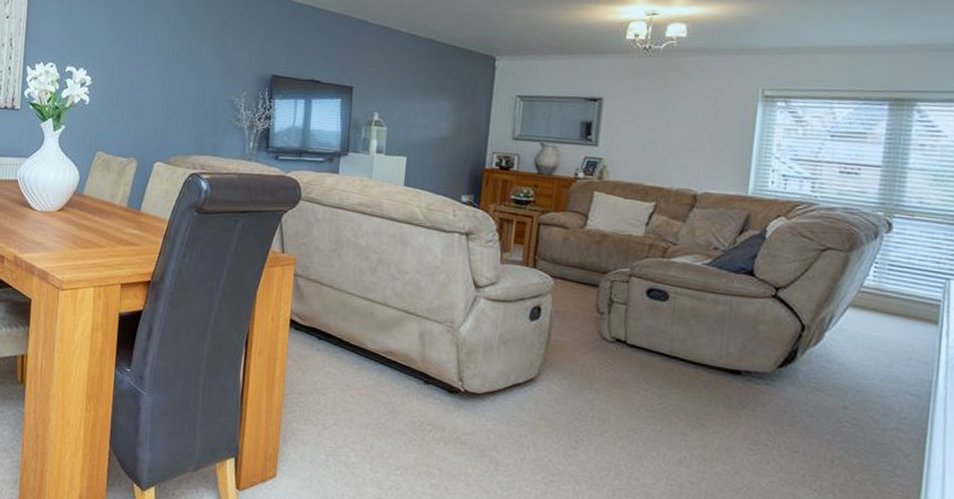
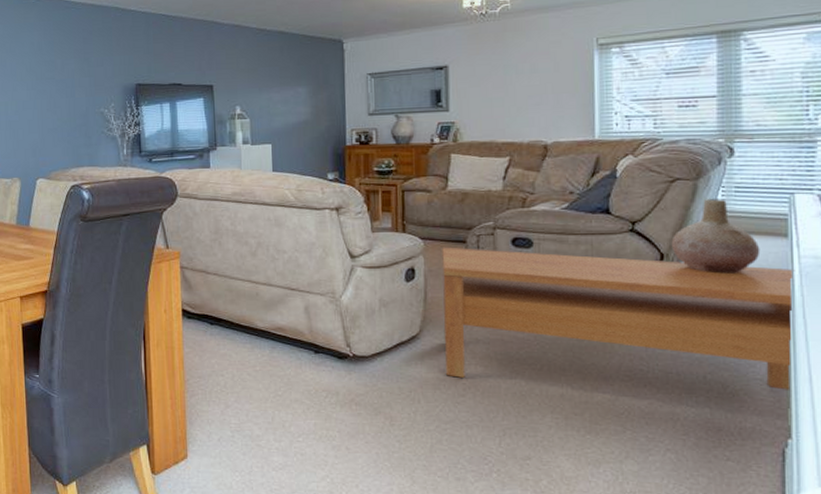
coffee table: none [561,288,941,486] -> present [442,247,795,390]
vase: none [814,273,908,356] -> present [671,199,760,274]

